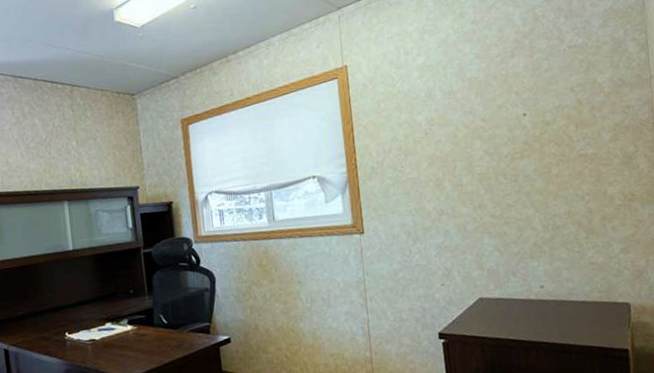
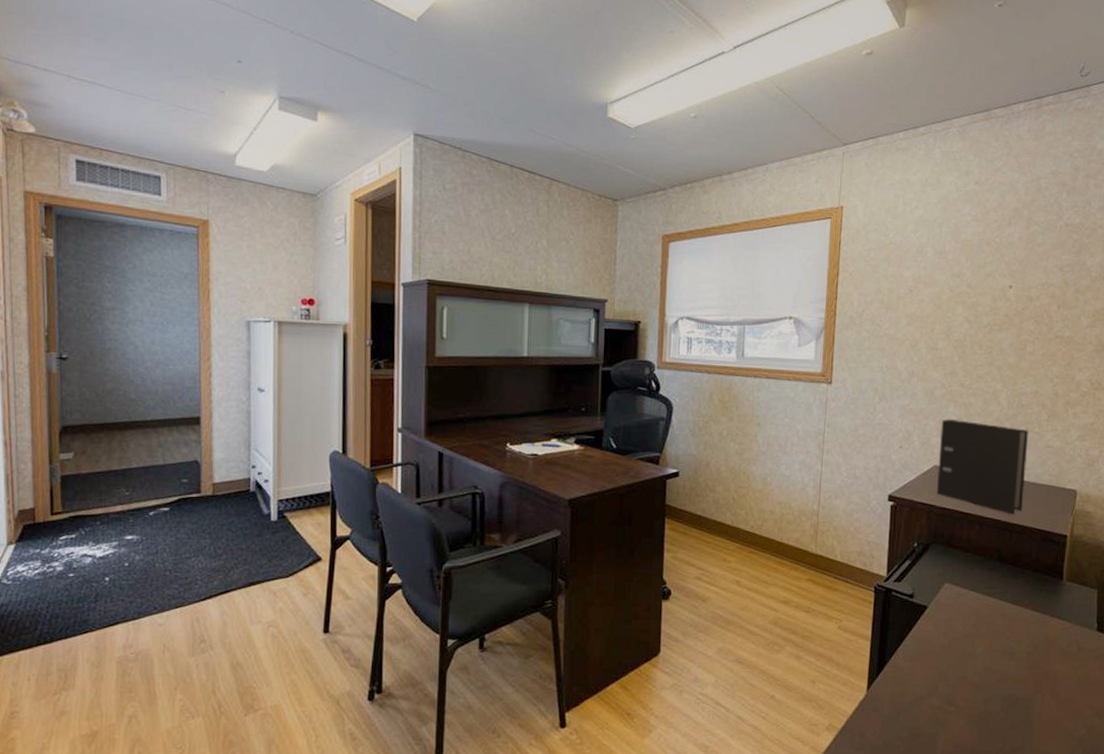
binder: none [478,250,577,336] -> present [936,419,1029,514]

